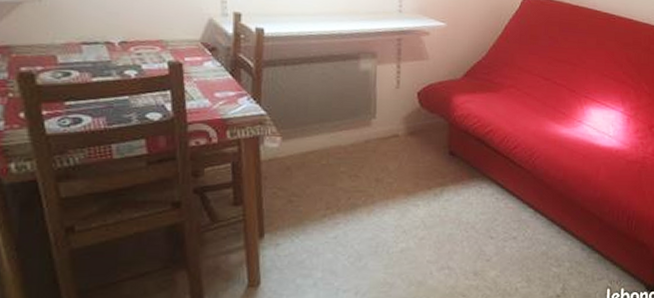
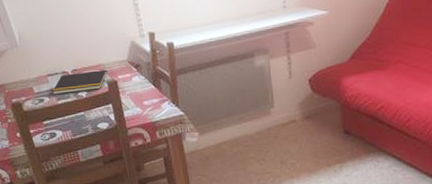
notepad: none [85,45,170,71] -> present [51,69,107,94]

